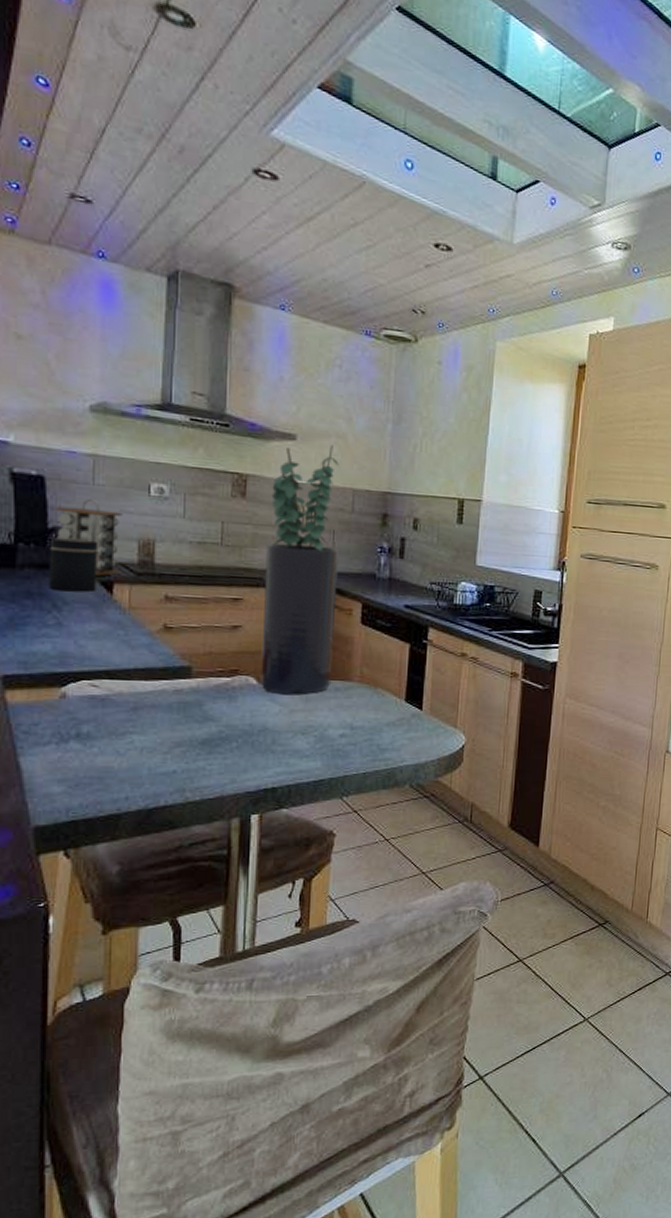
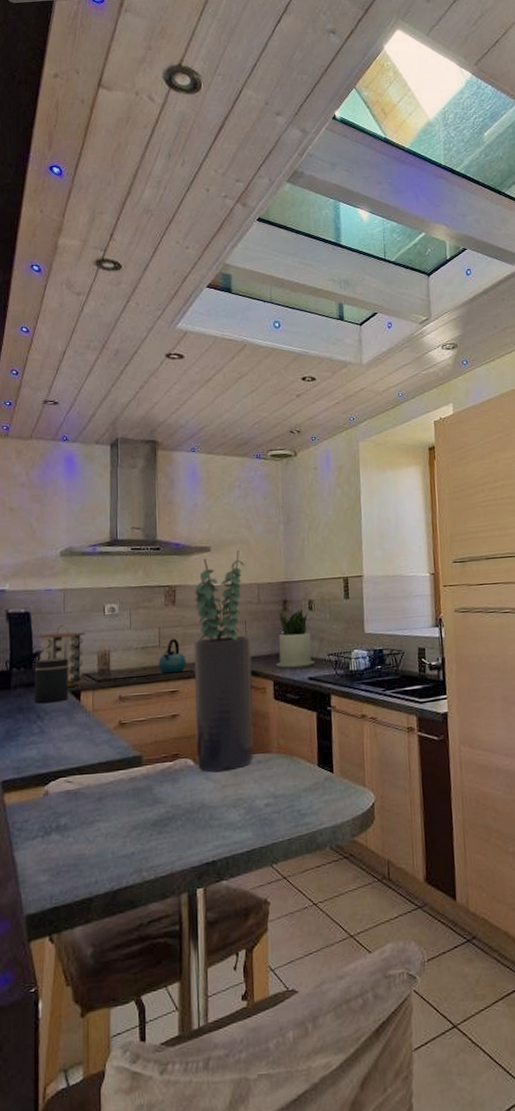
kettle: none [218,538,256,579] -> present [158,639,187,674]
planter: none [366,526,415,594] -> present [275,608,316,669]

